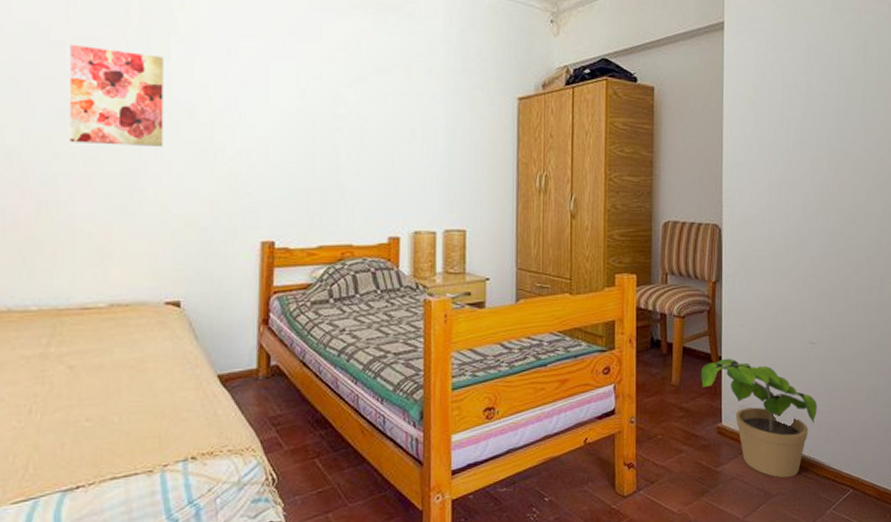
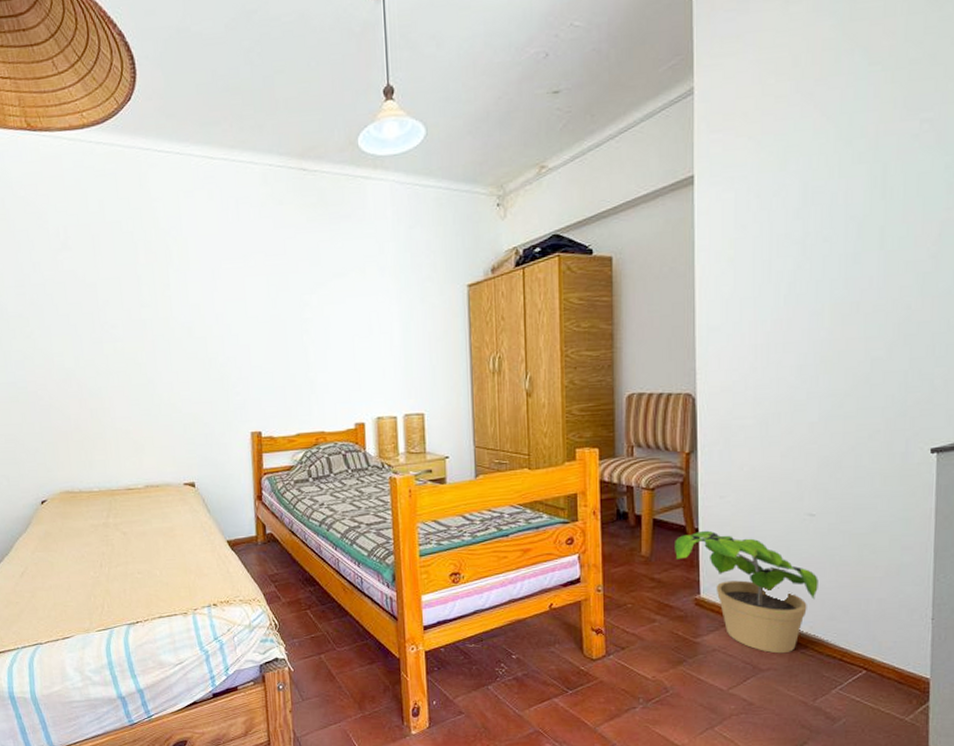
wall art: present [69,43,164,146] -> none [99,284,172,362]

